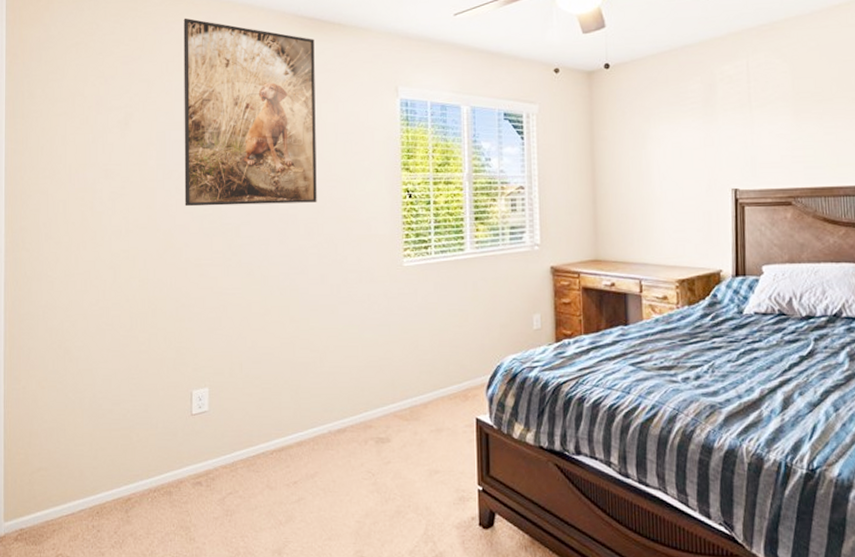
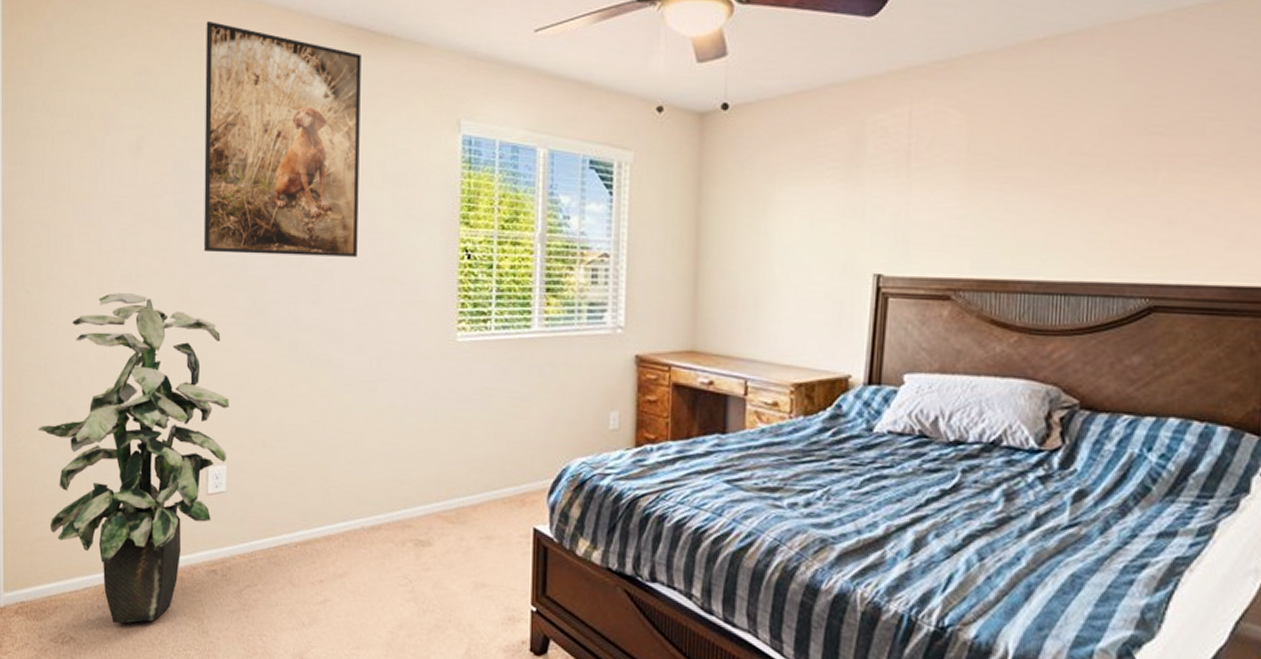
indoor plant: none [36,246,210,540] -> present [37,293,230,624]

